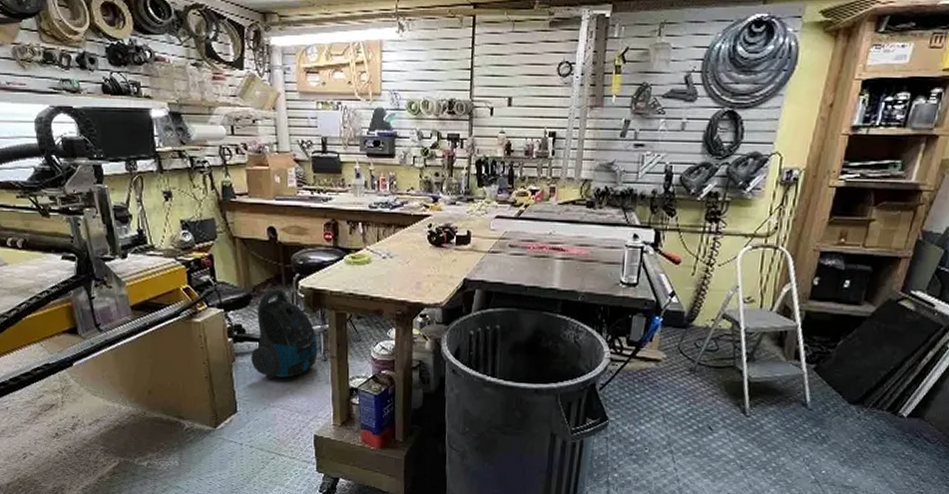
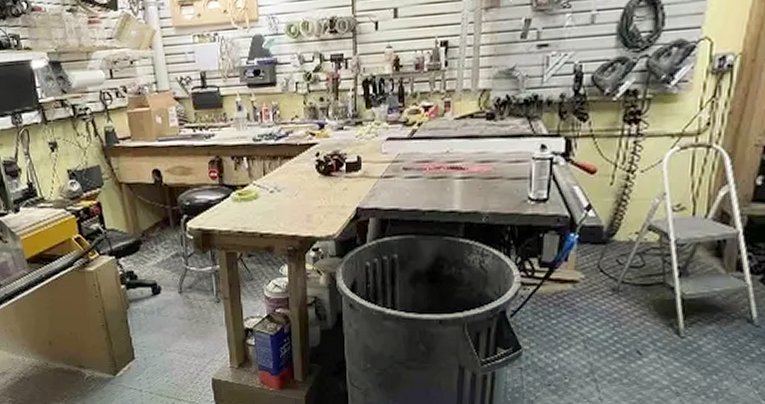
vacuum cleaner: present [251,288,318,378] -> none [144,231,210,323]

